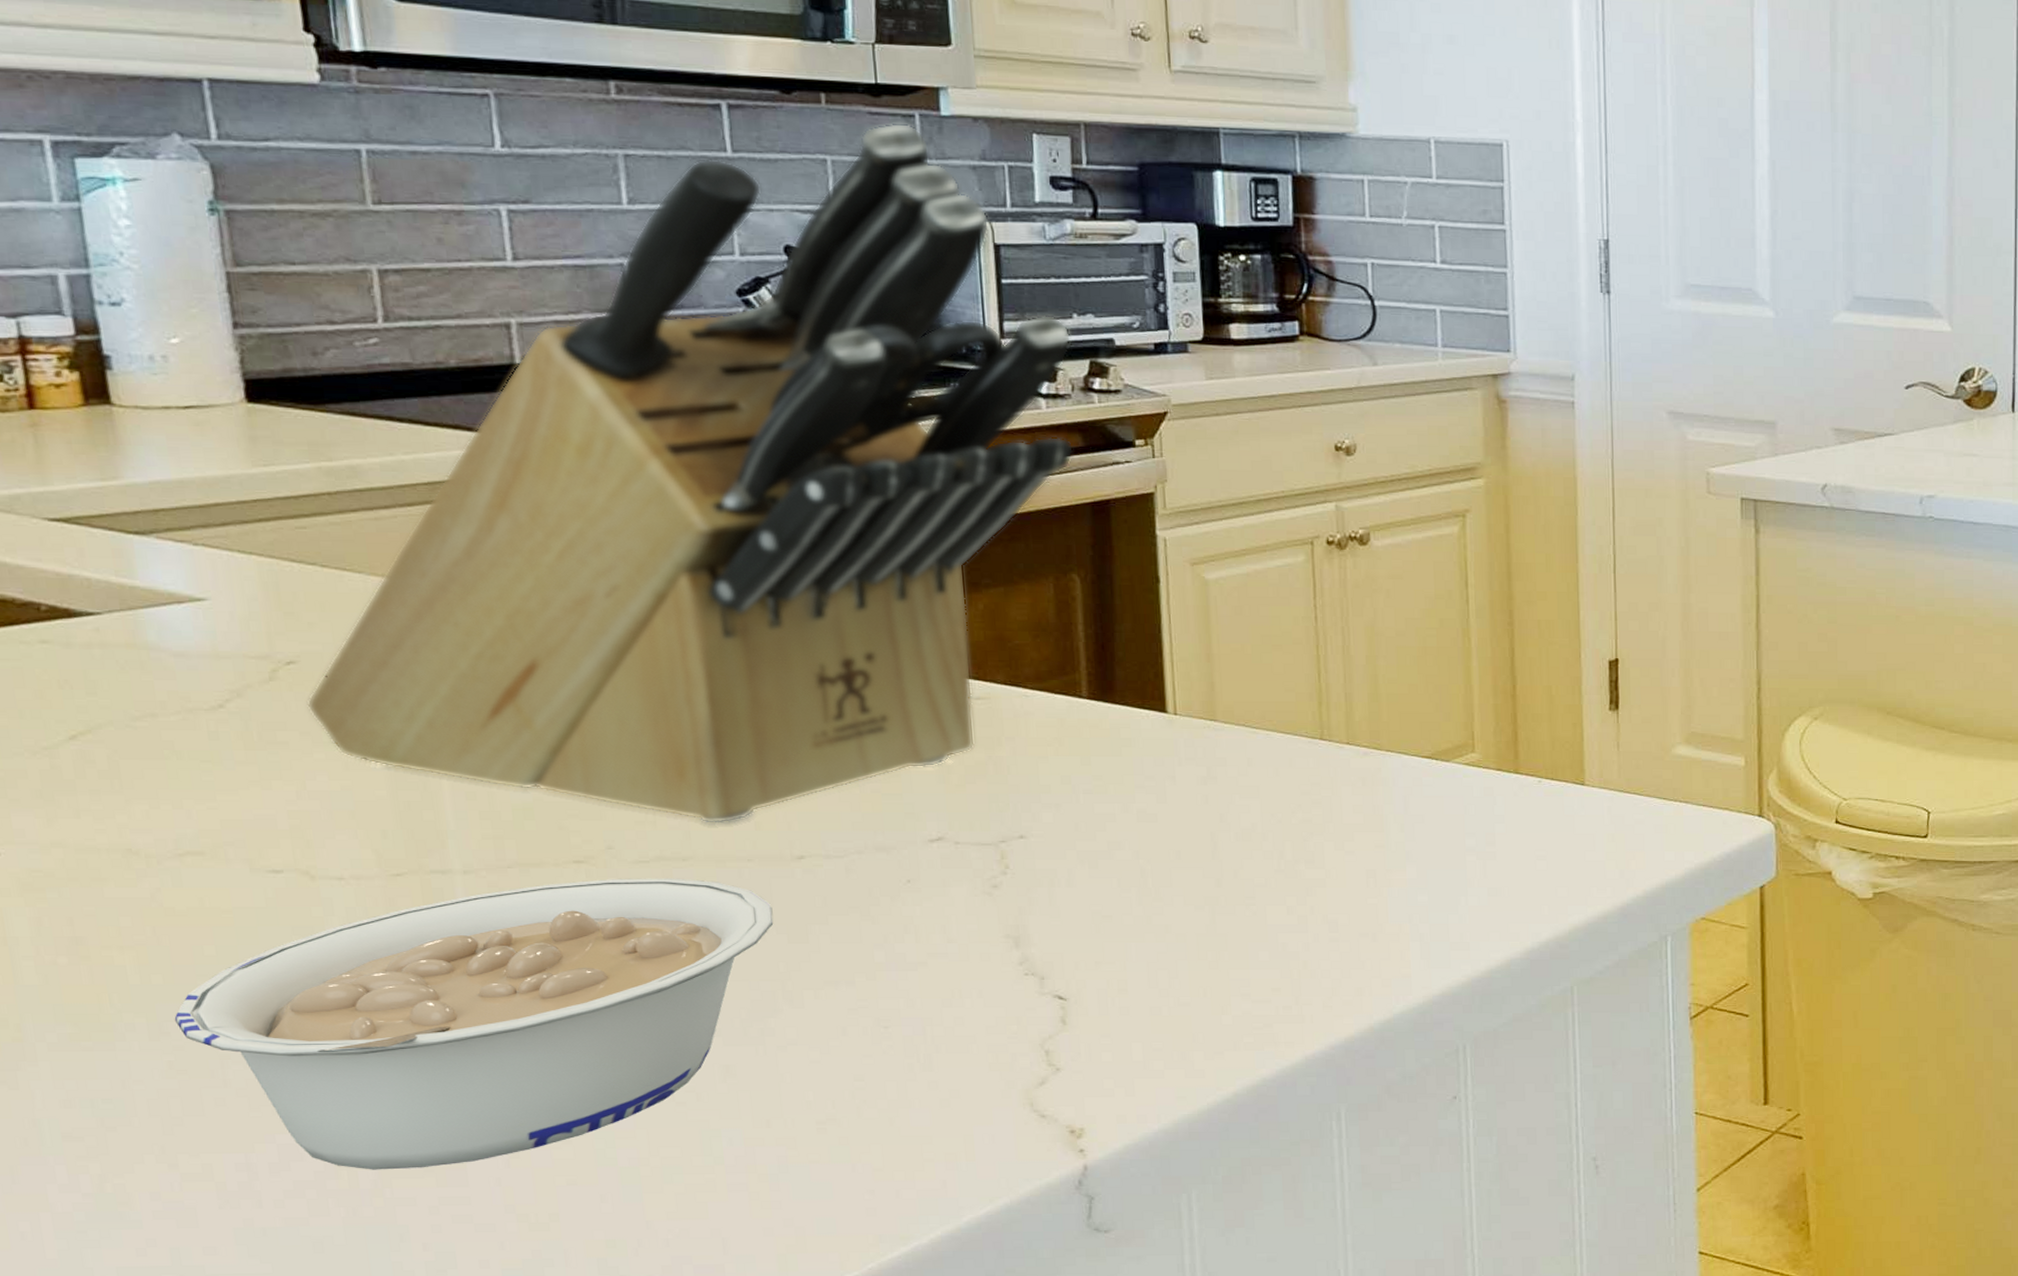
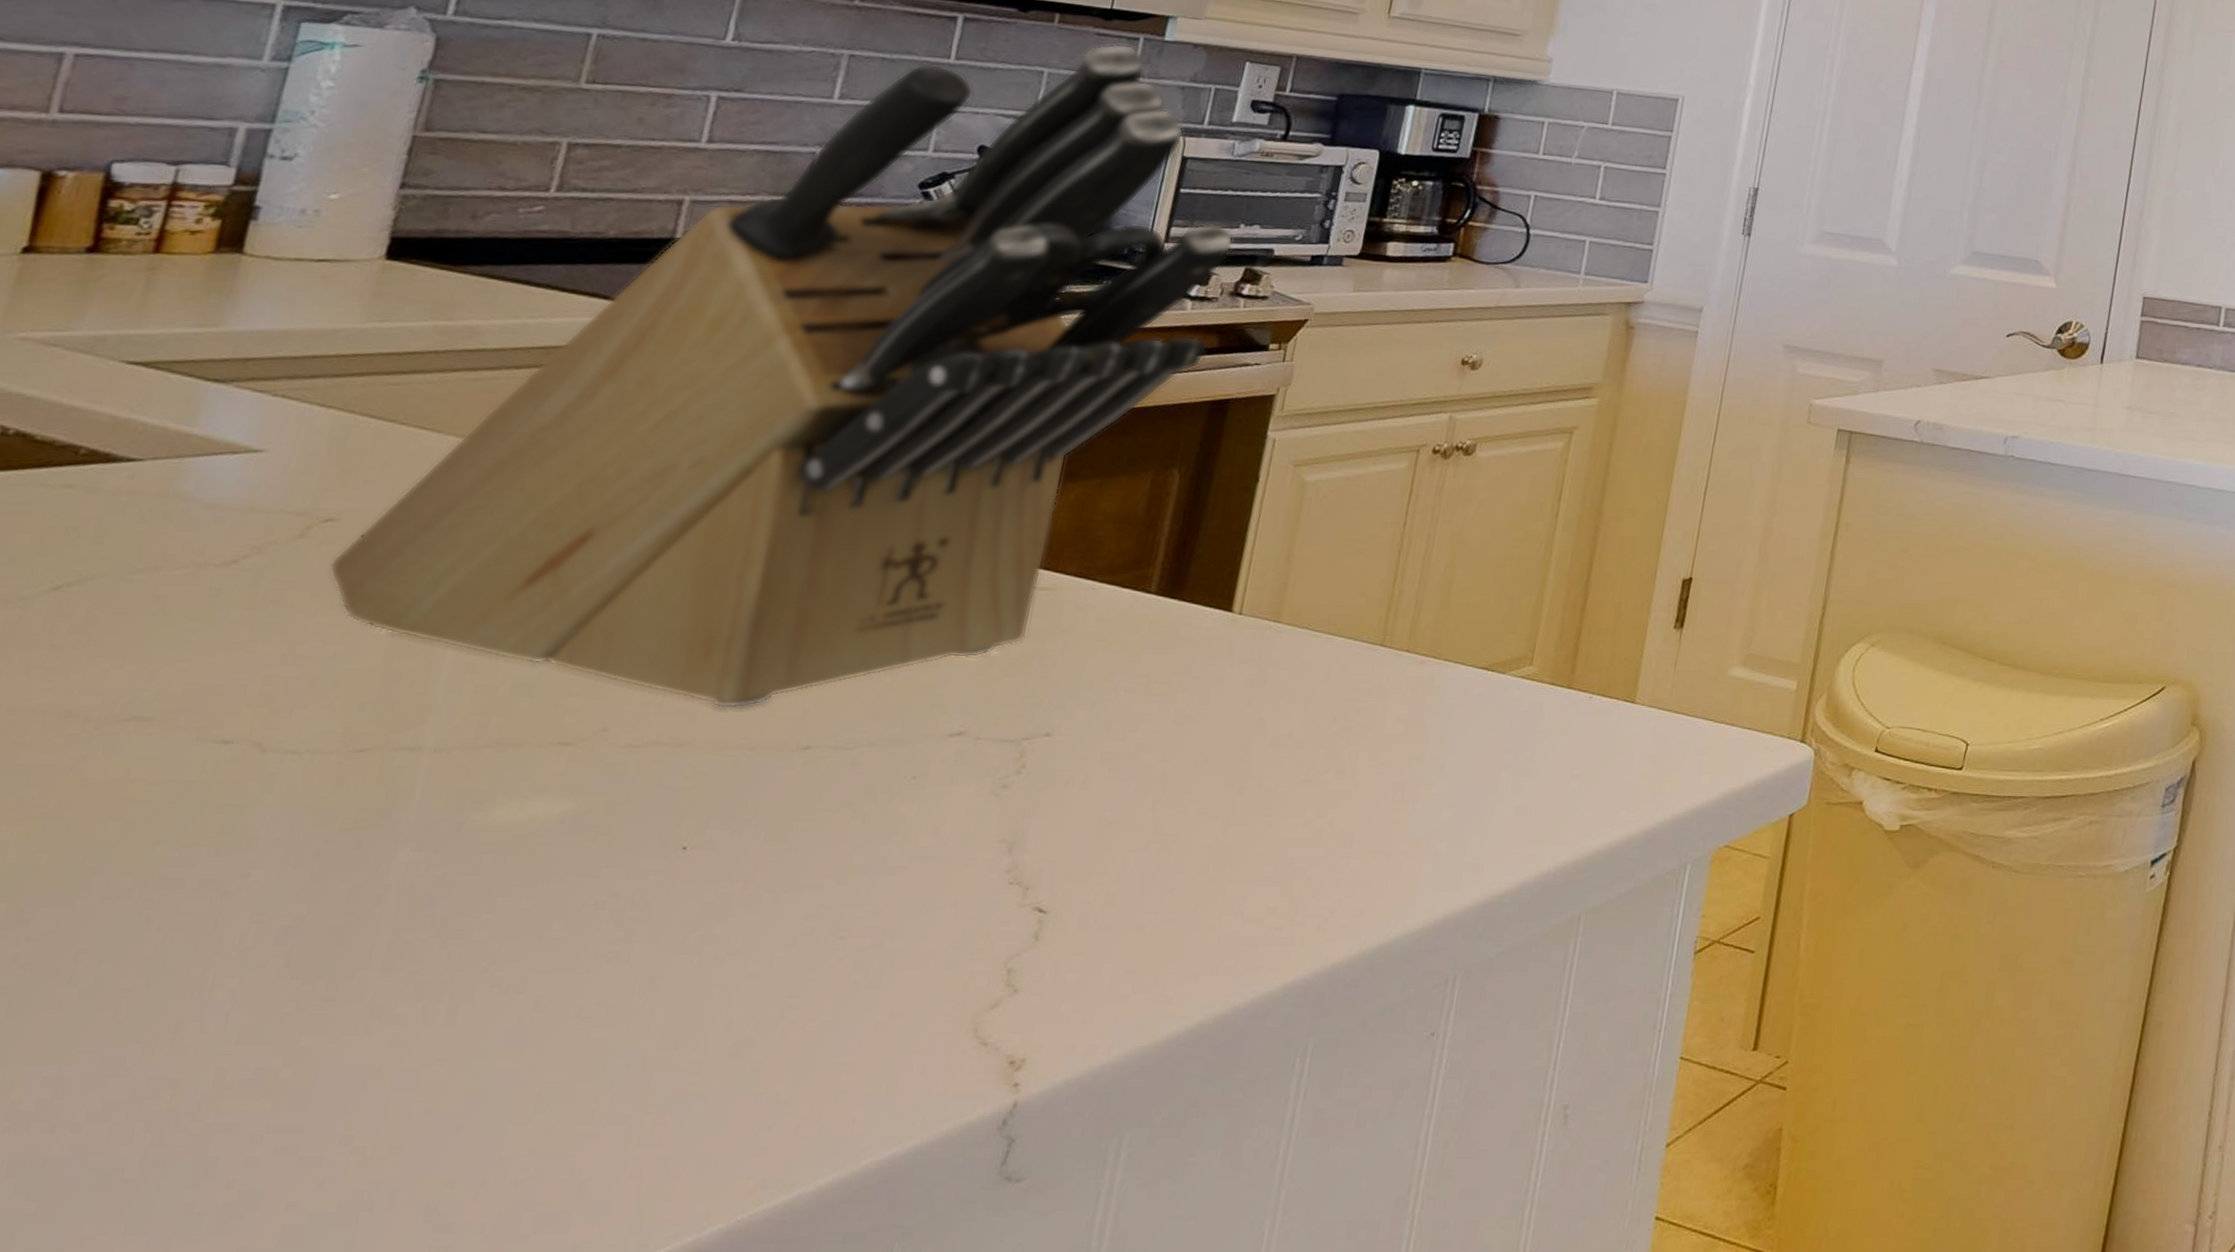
legume: present [174,878,774,1170] -> none [40,763,759,1089]

